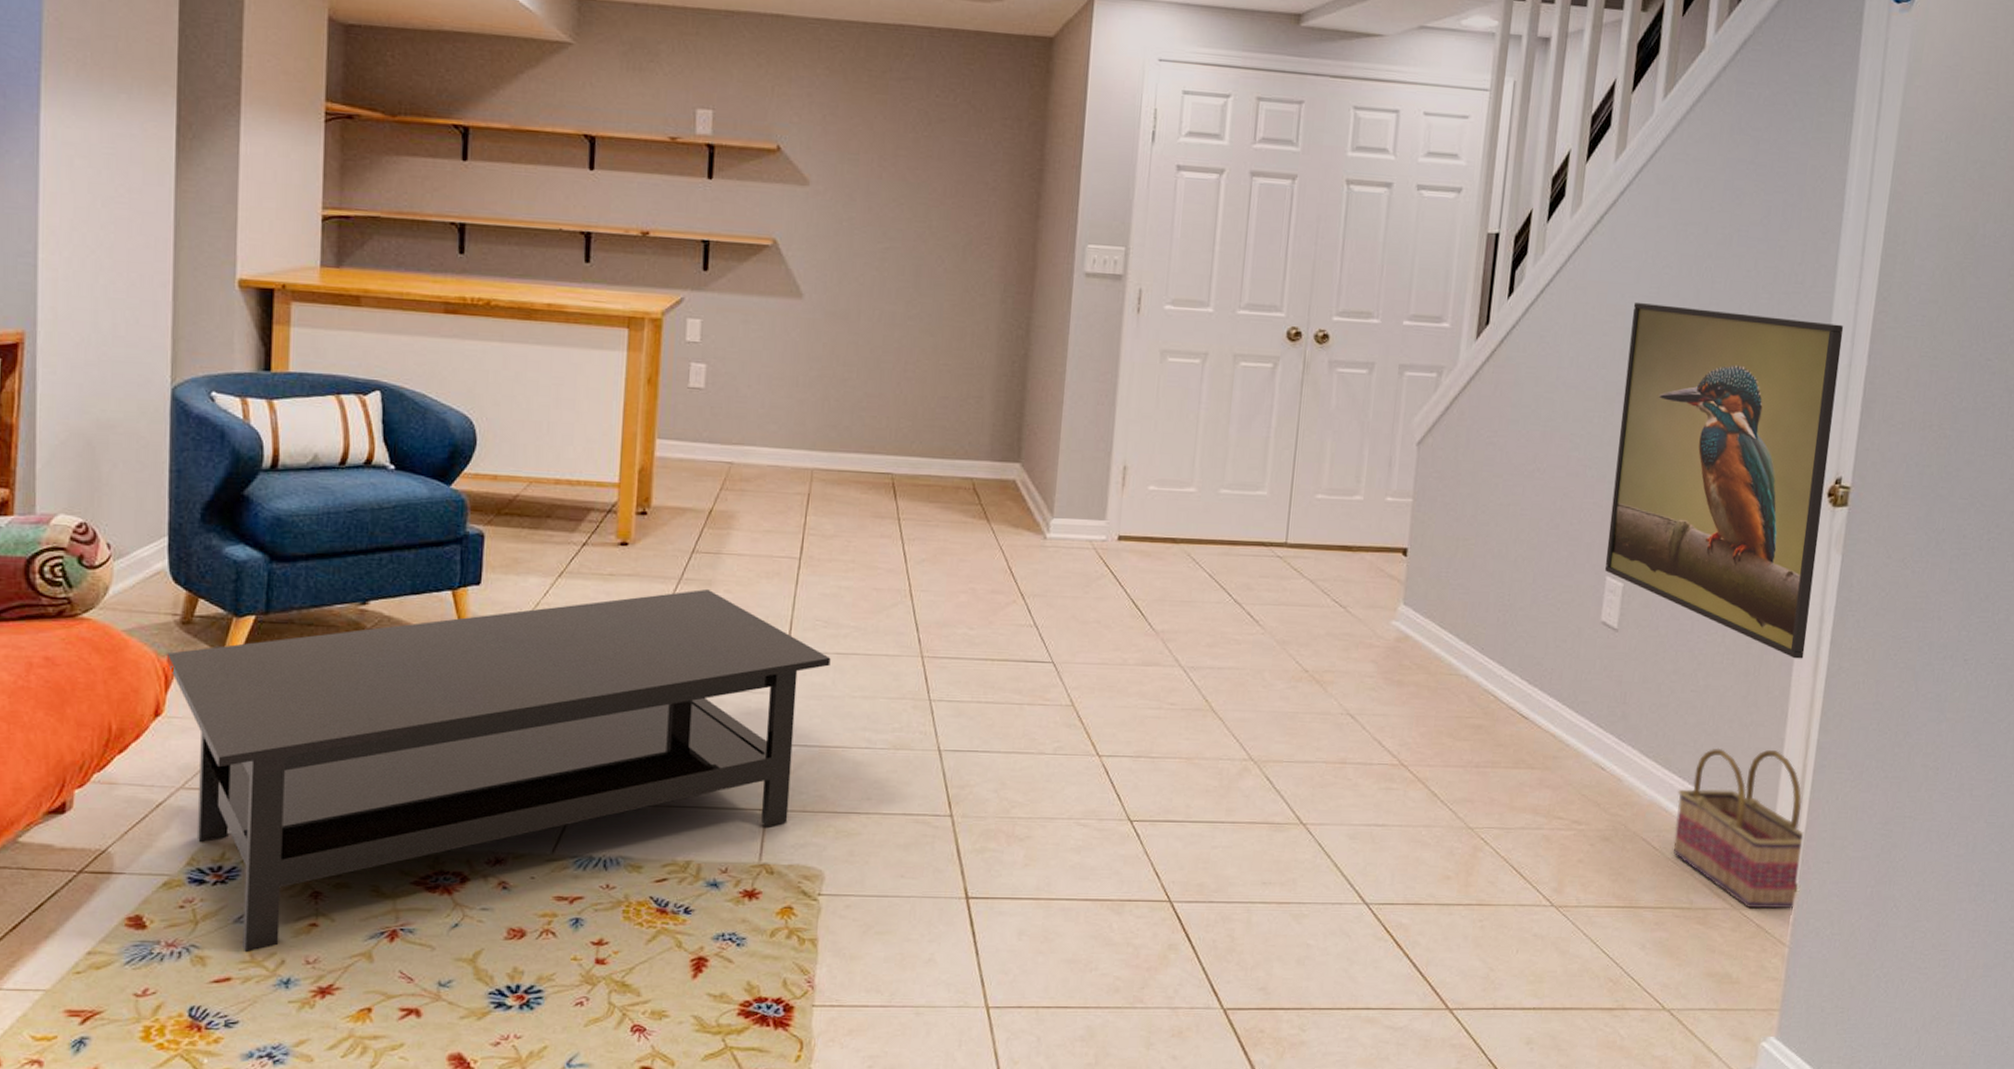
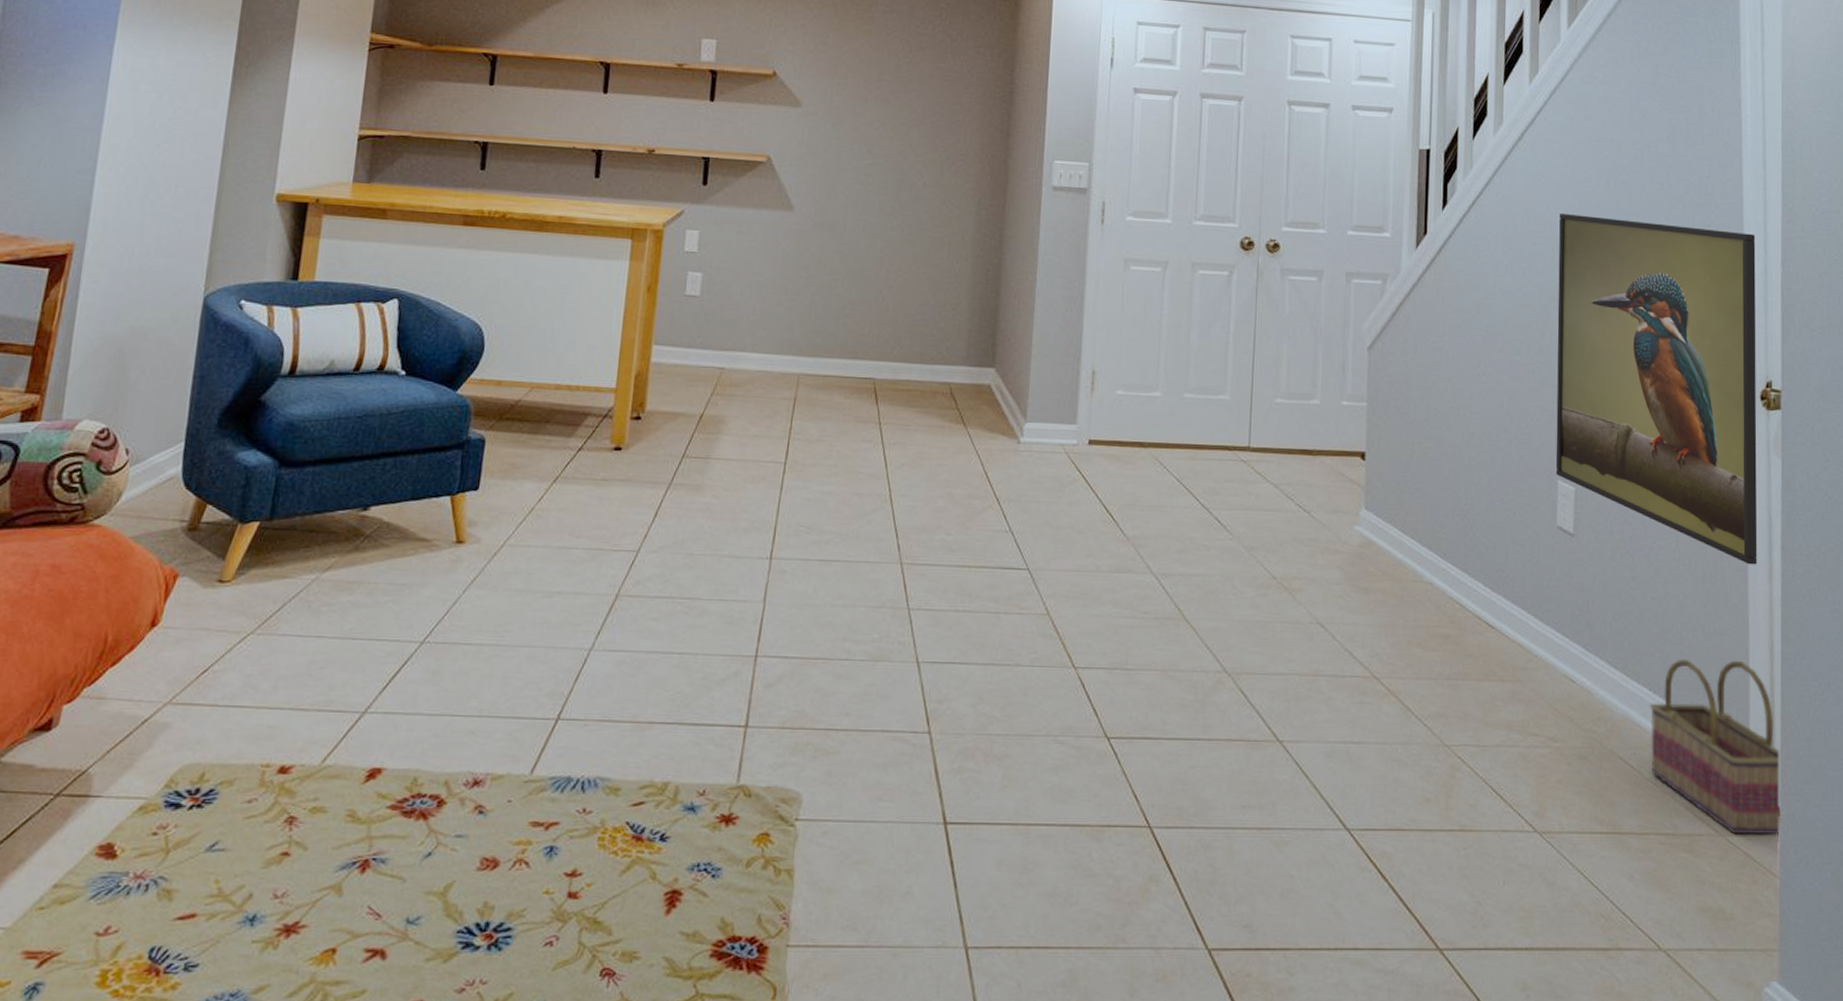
coffee table: present [165,588,831,953] -> none [168,494,813,886]

